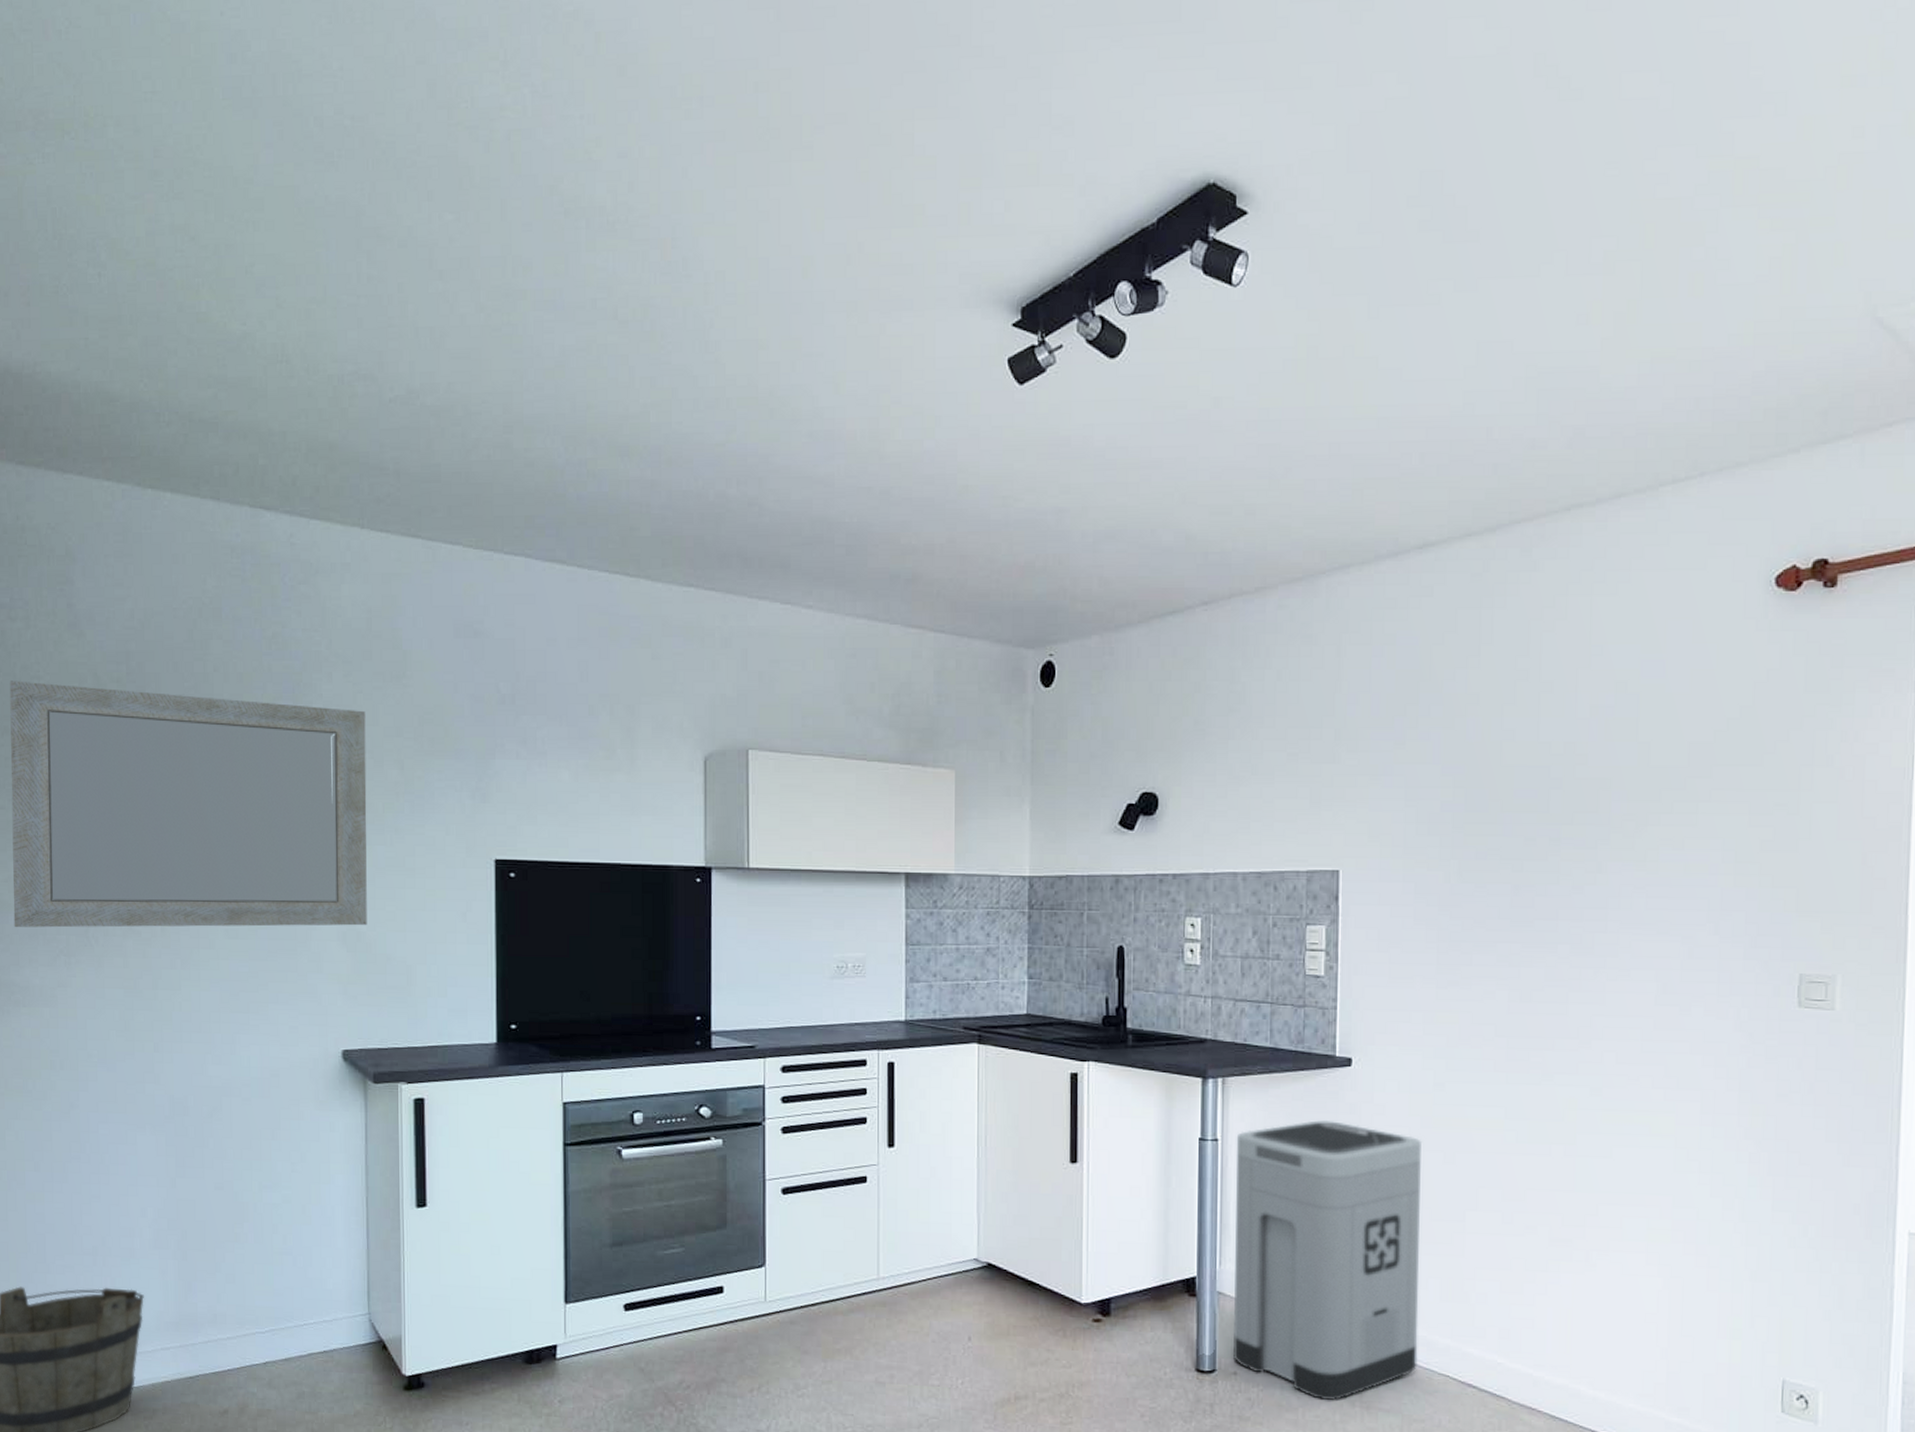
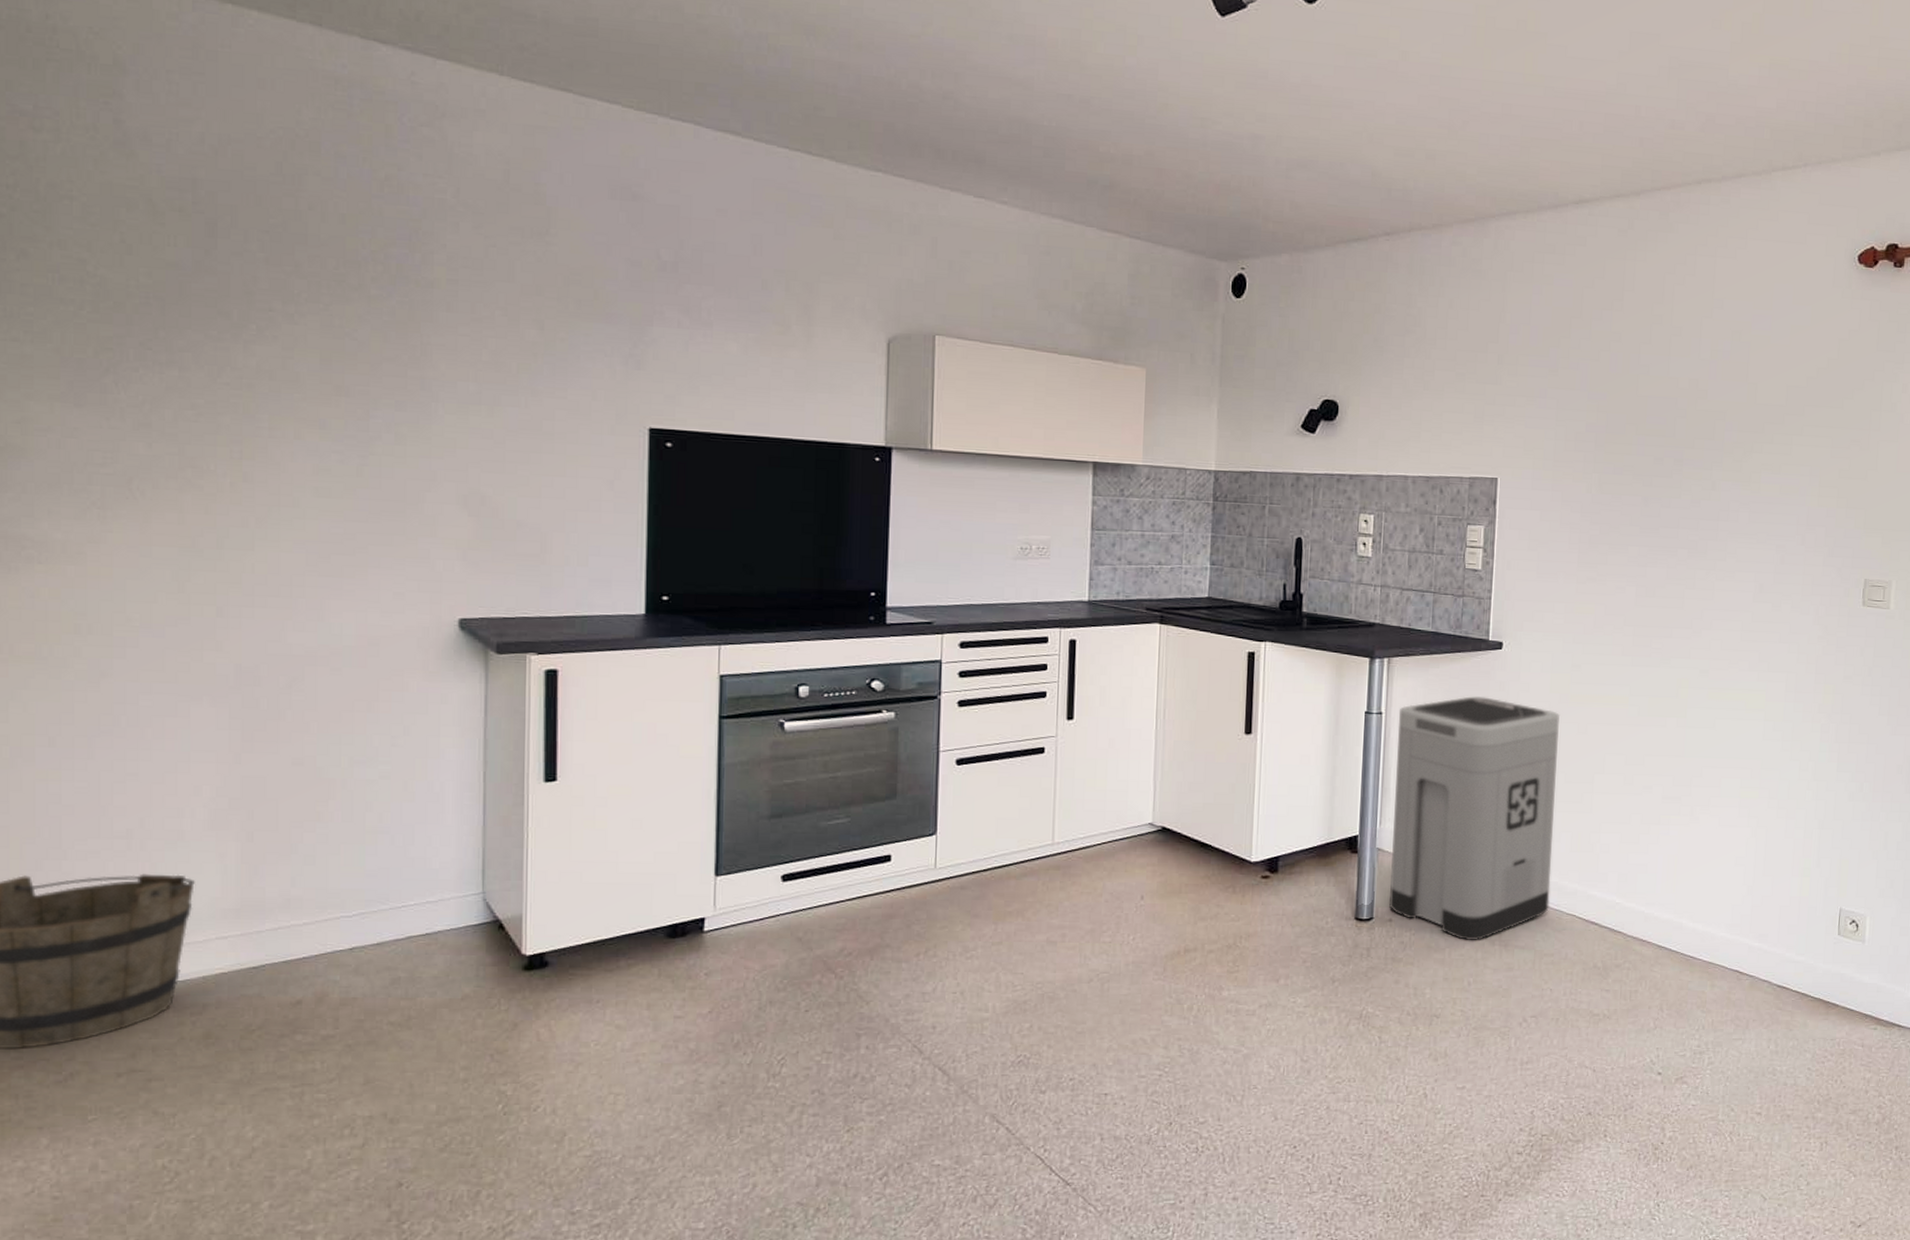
home mirror: present [9,681,367,928] -> none [27,198,499,490]

